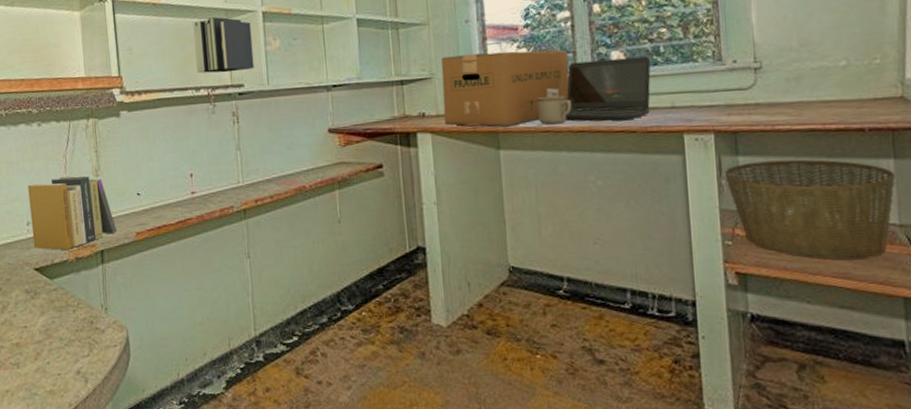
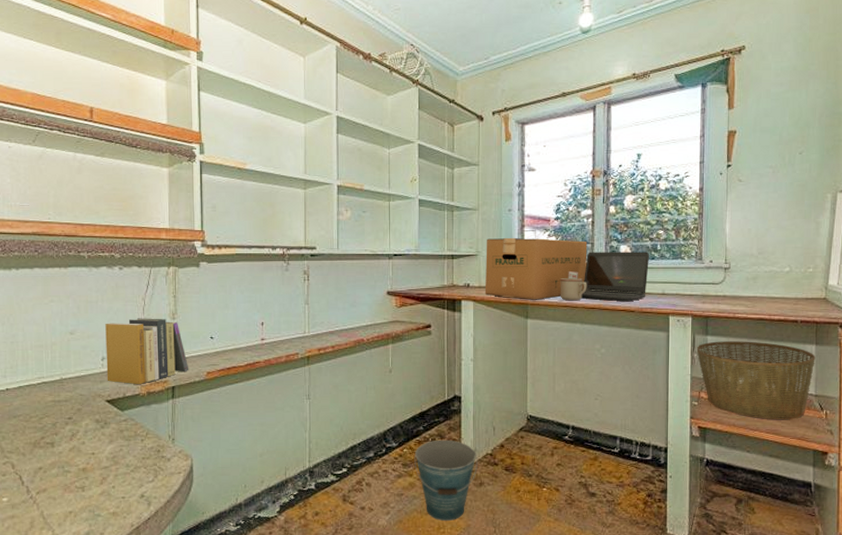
books: present [193,17,255,74] -> none [274,186,327,236]
bucket: none [375,299,453,396] -> present [414,439,477,521]

